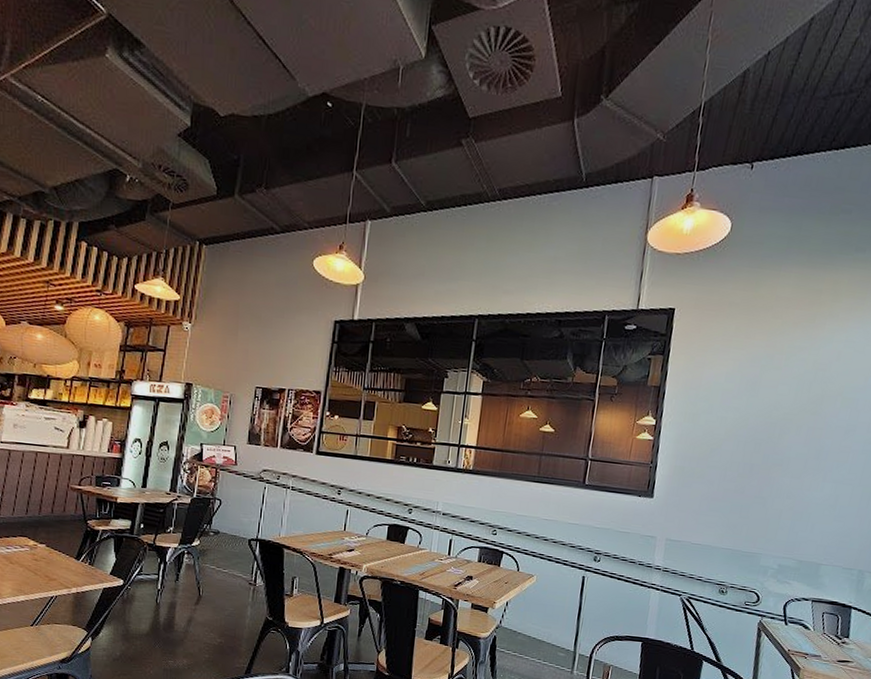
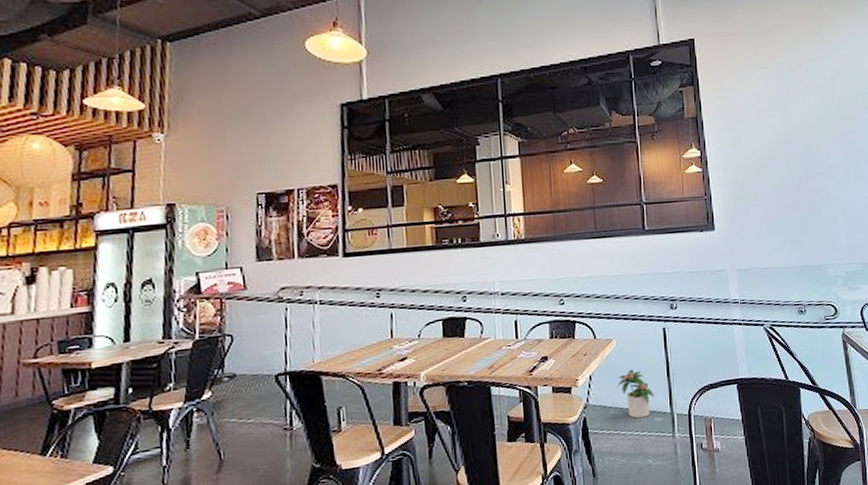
potted plant: none [529,605,562,650] -> present [616,369,655,419]

